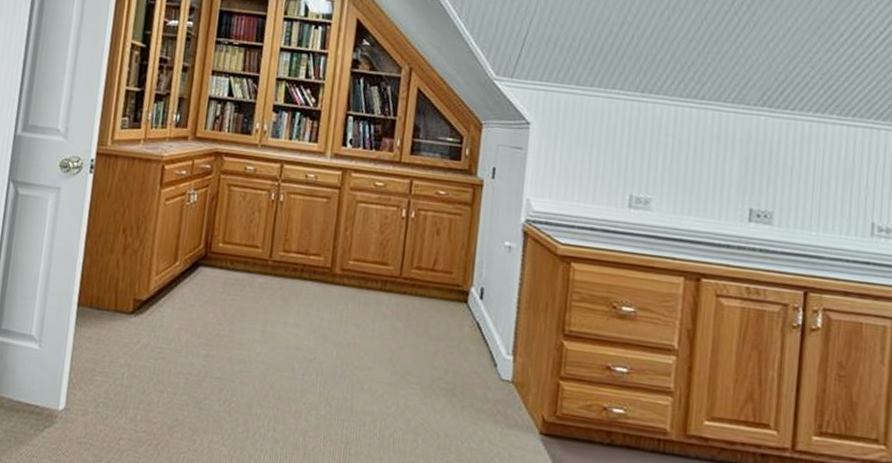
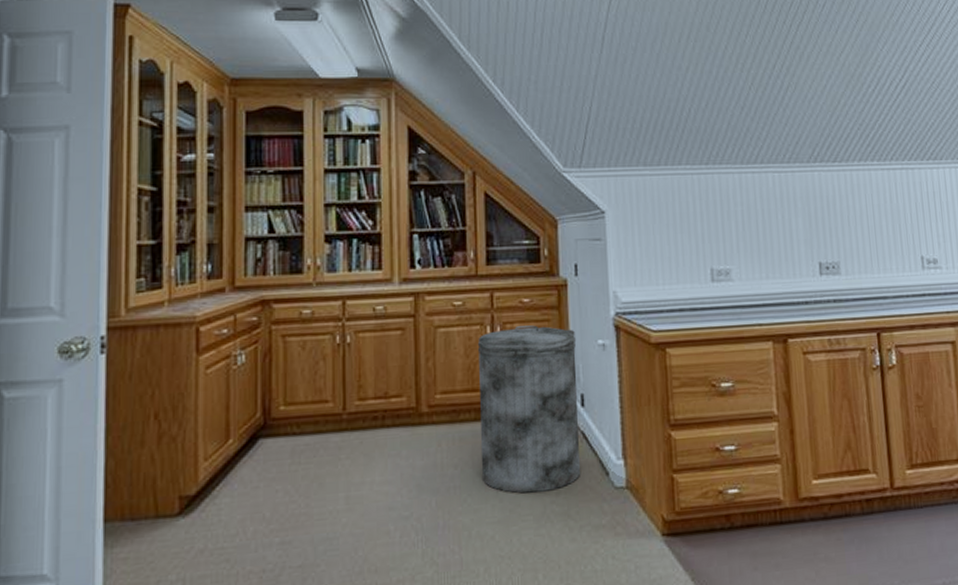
trash can: none [380,214,485,368] -> present [477,325,581,494]

